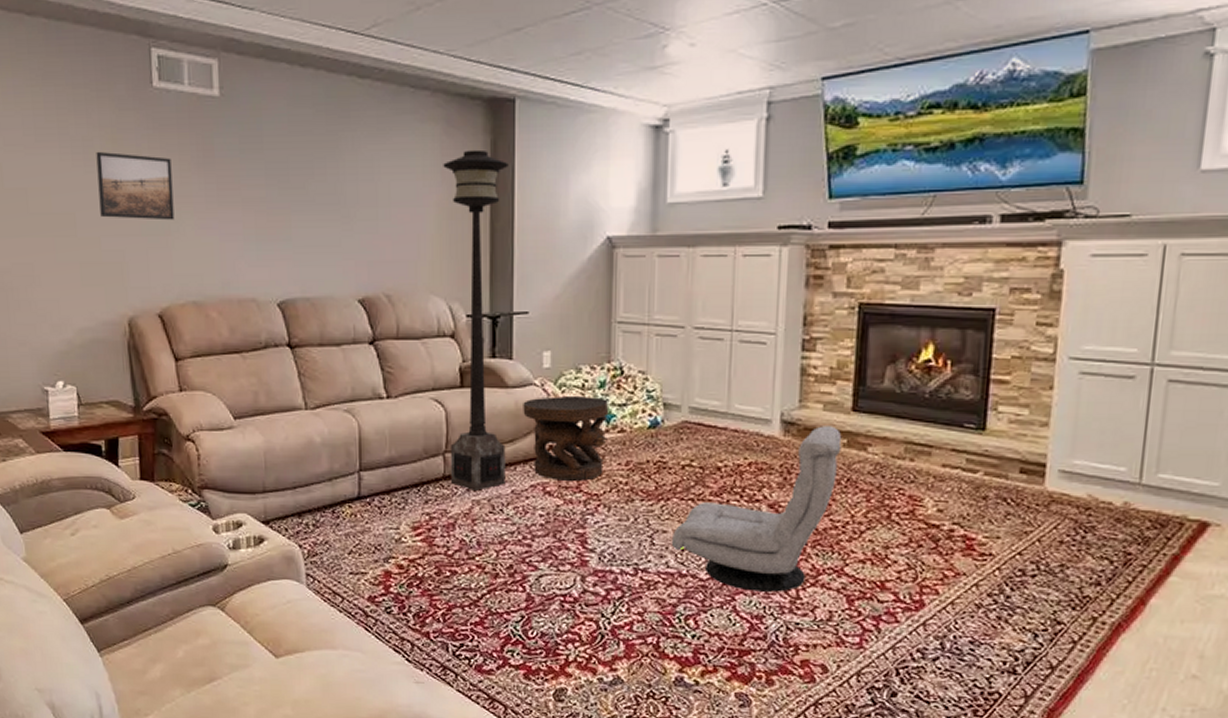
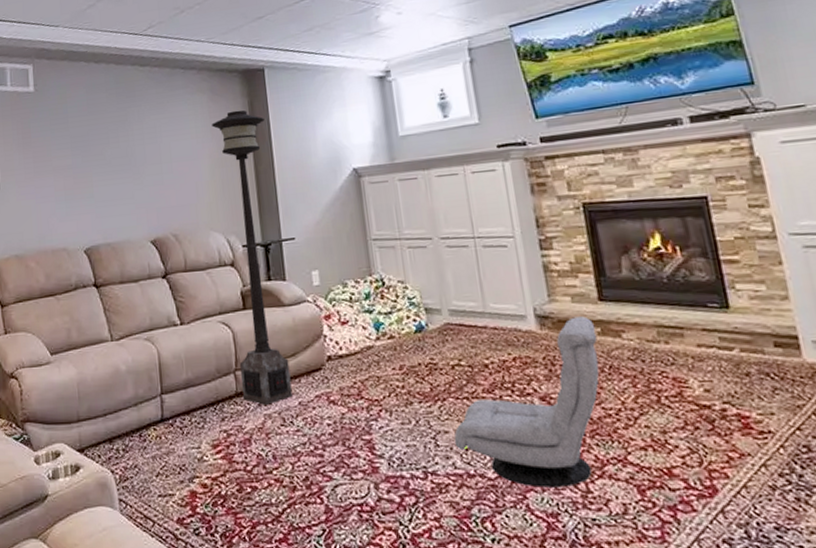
side table: present [523,395,609,481] -> none [299,307,380,389]

